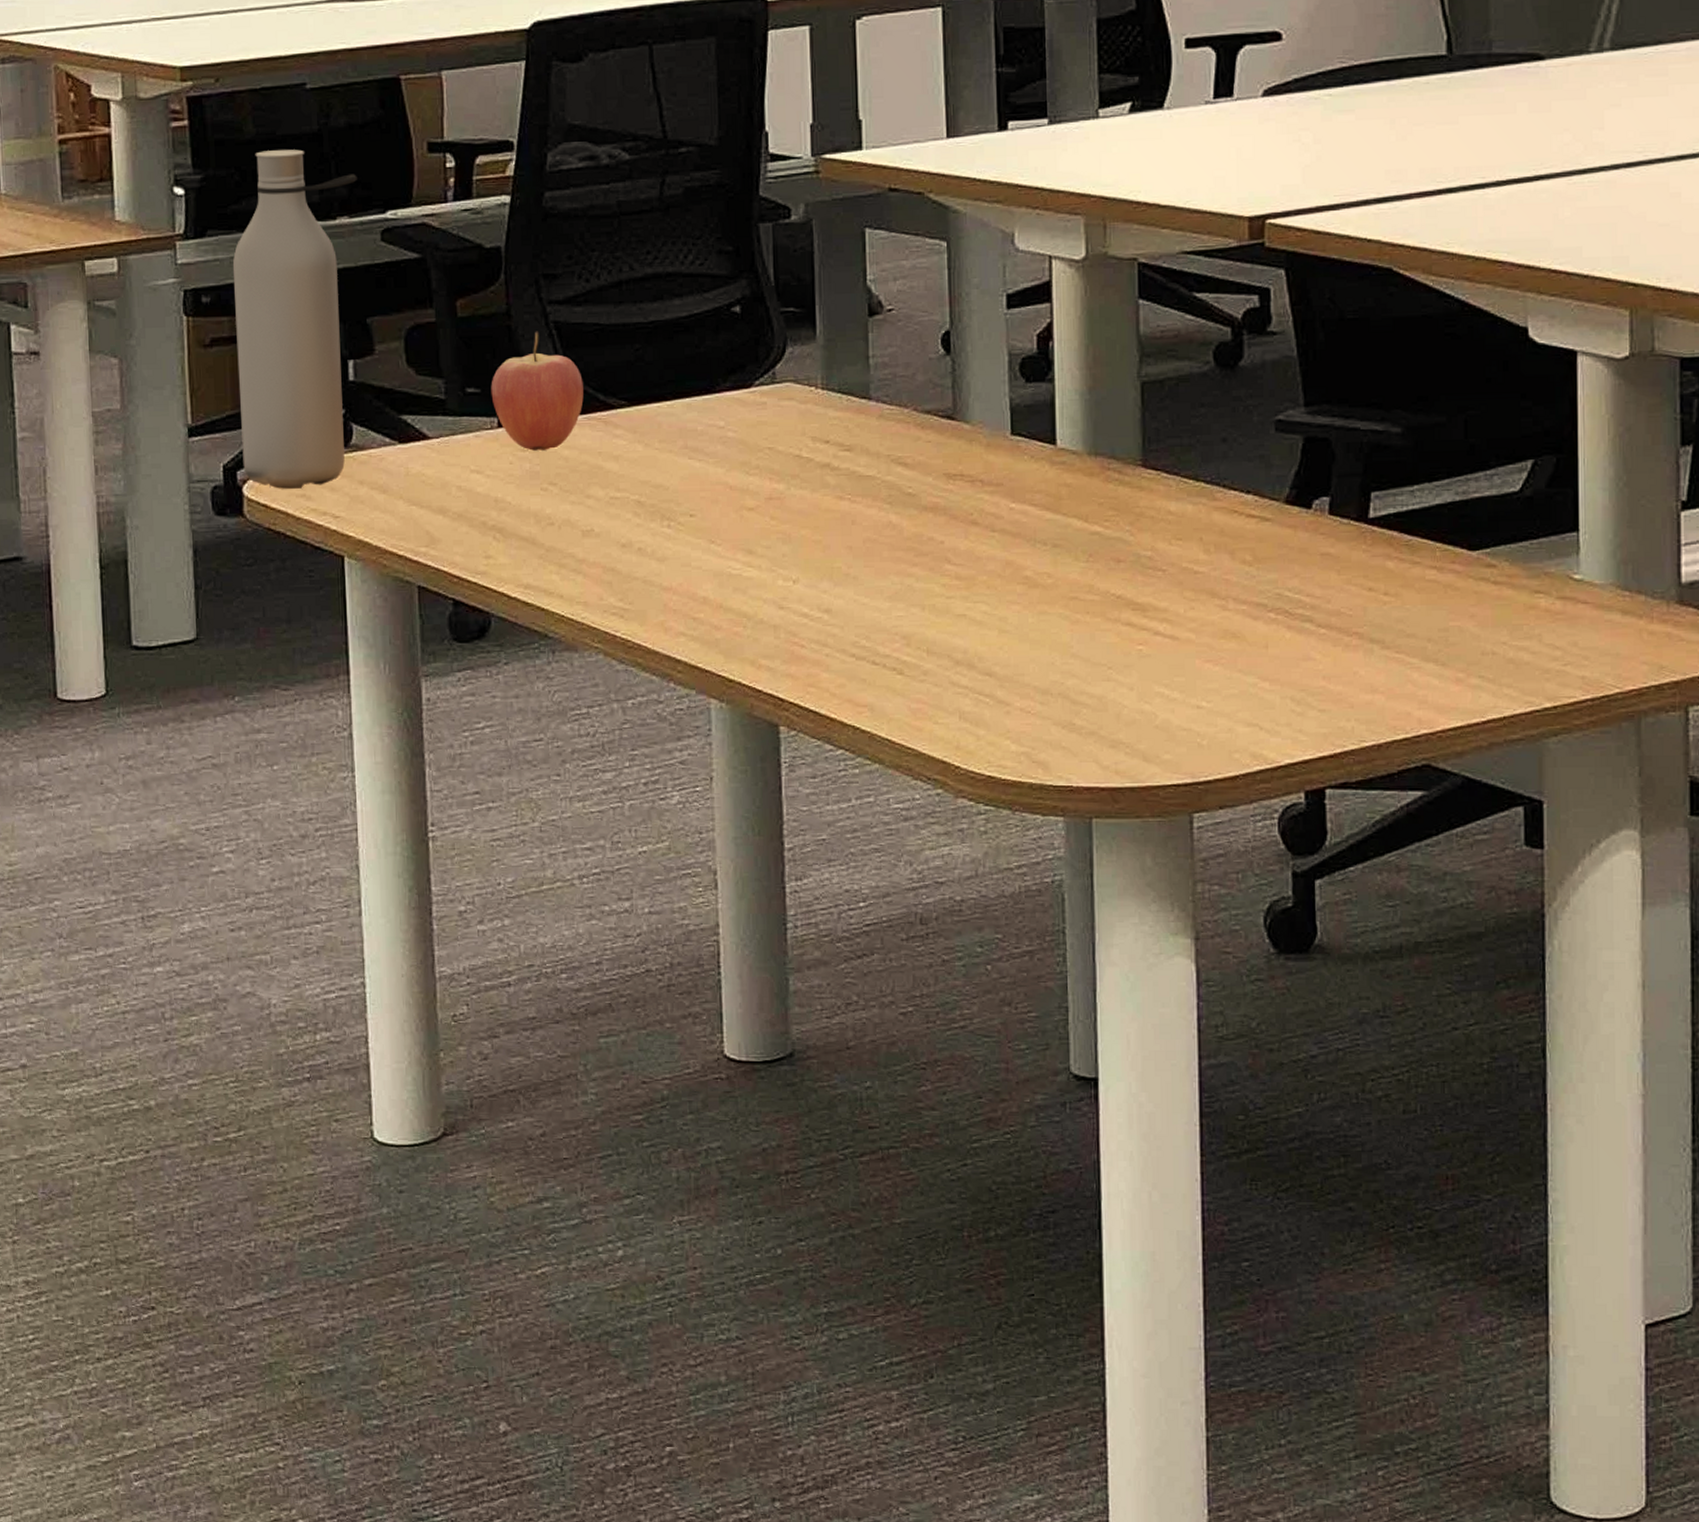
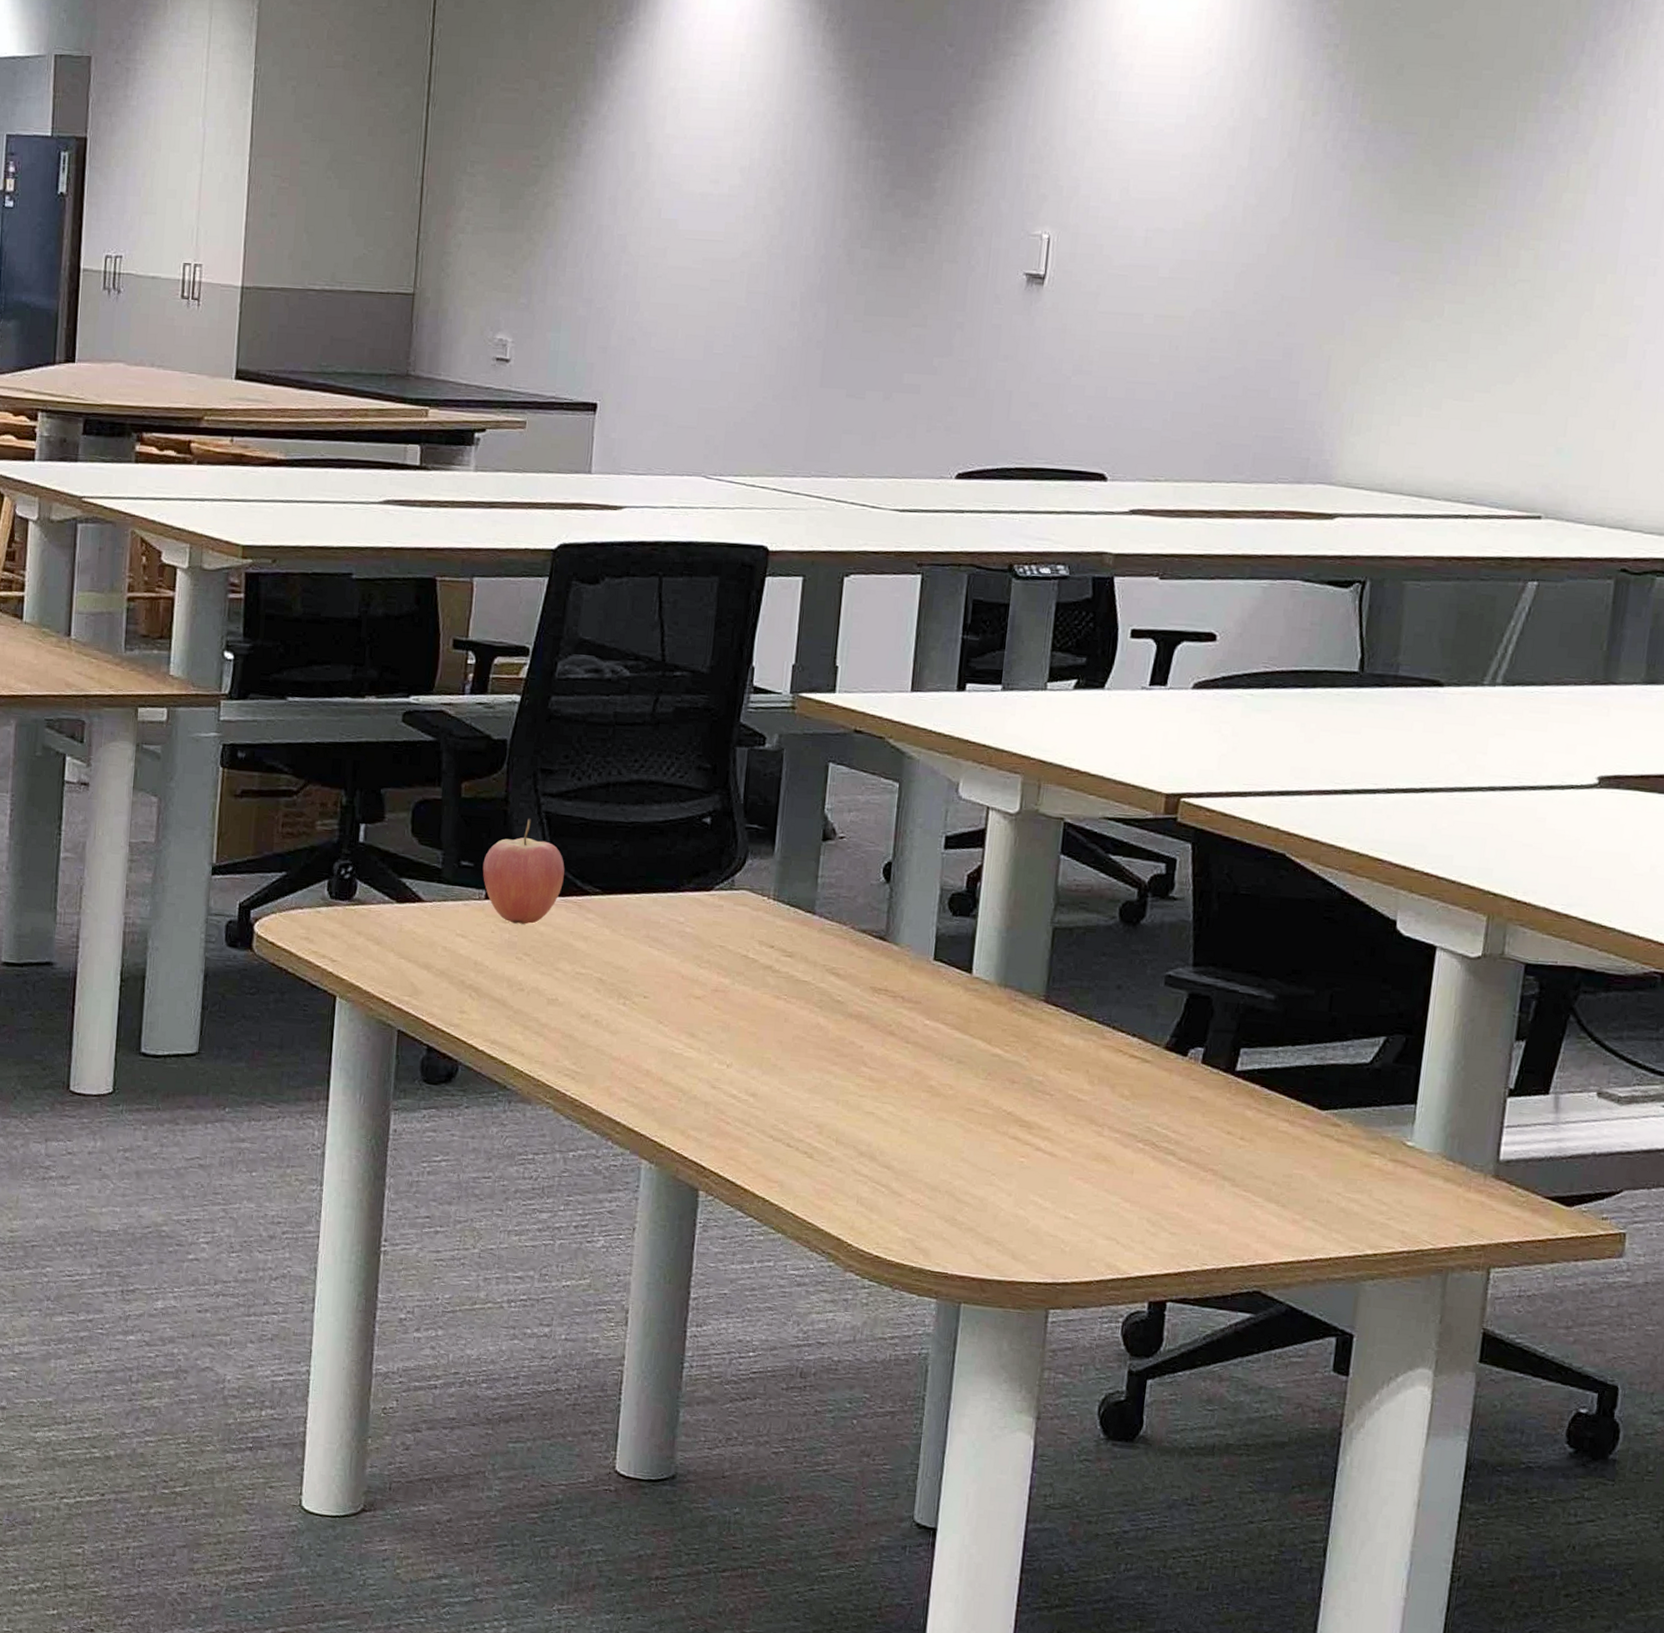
water bottle: present [232,149,357,489] -> none [257,629,388,932]

